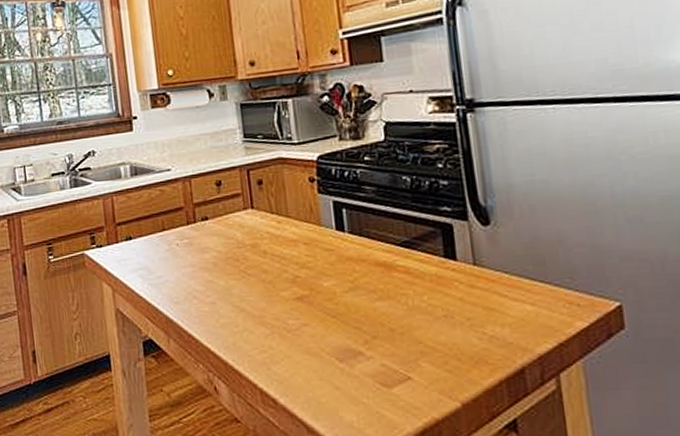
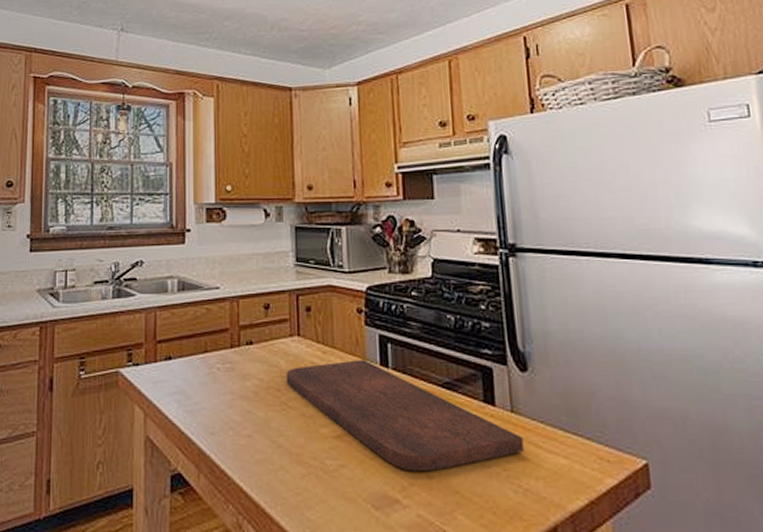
cutting board: none [242,226,489,326] -> present [285,360,525,472]

